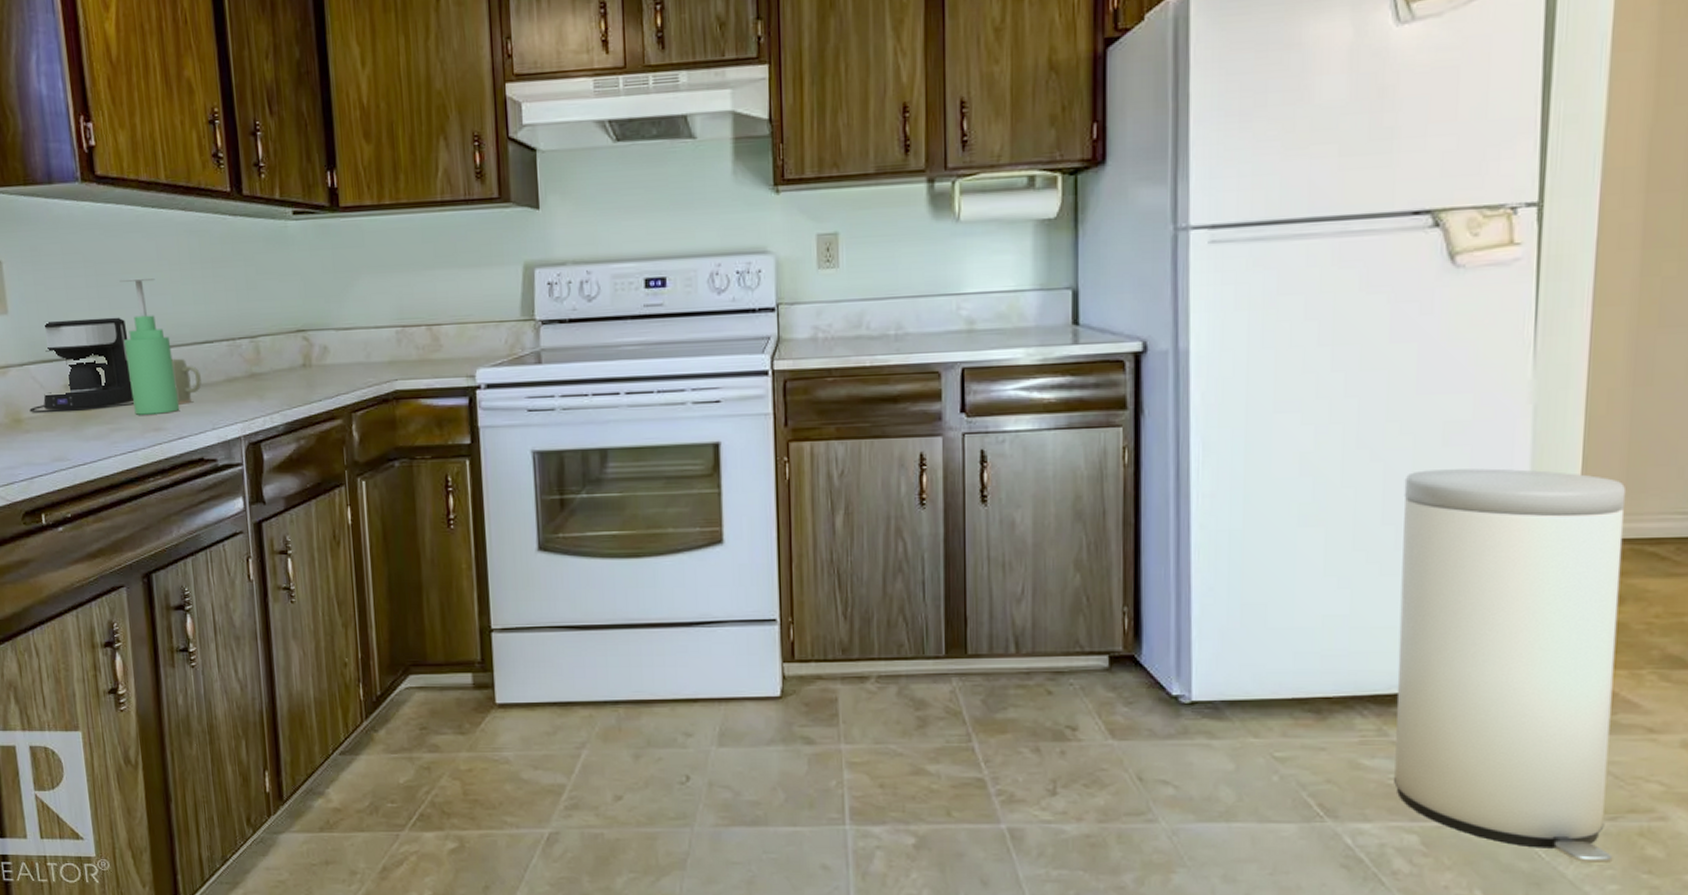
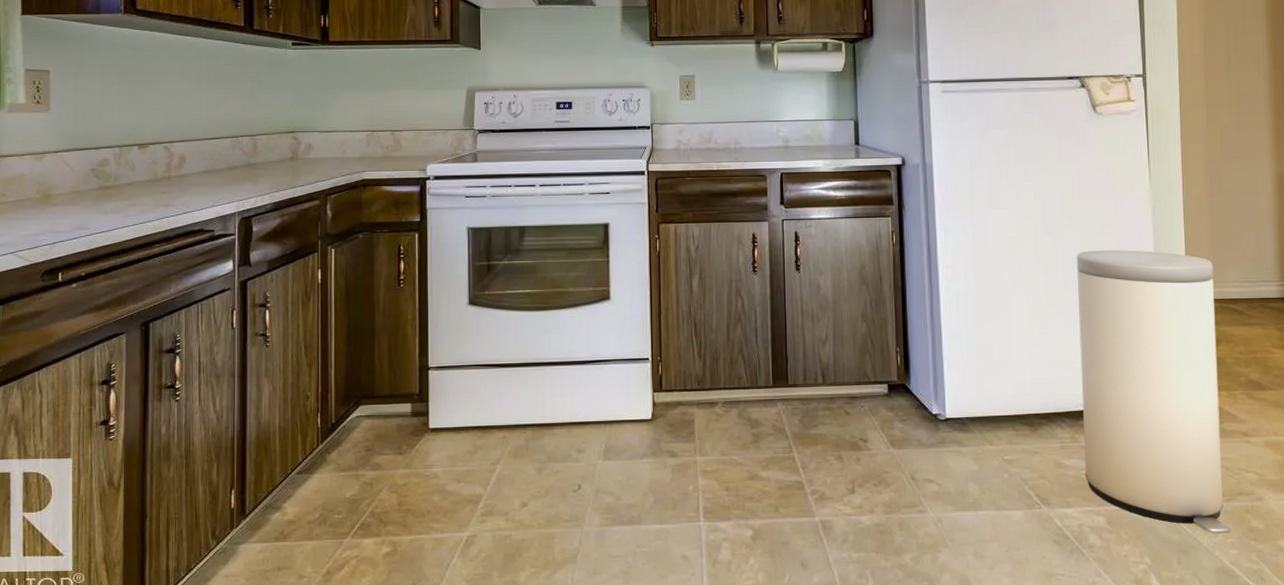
coffee maker: present [29,317,135,414] -> none [59,117,150,191]
soap dispenser: present [119,278,180,415] -> none [146,88,187,194]
mug: present [171,358,202,405] -> none [184,150,207,186]

